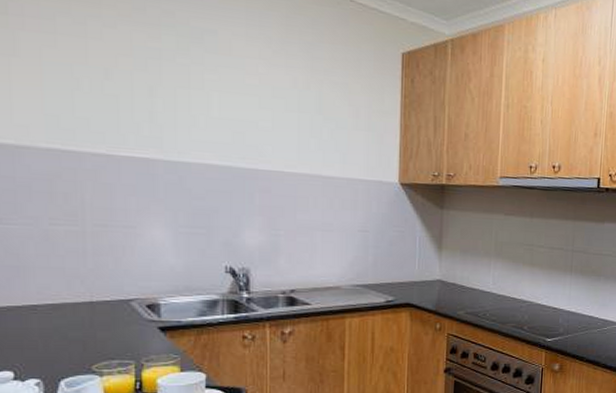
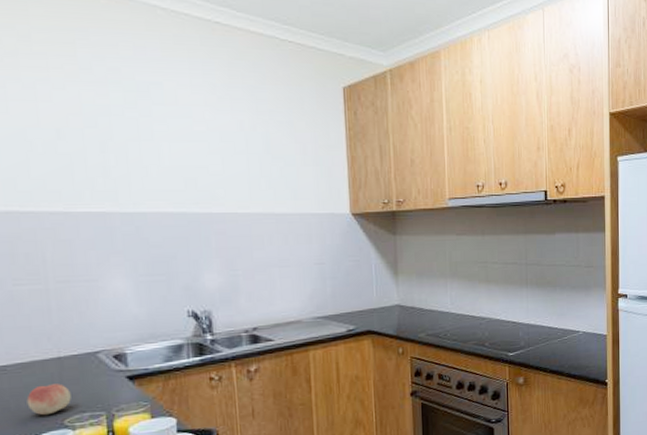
fruit: none [55,328,101,359] -> present [26,384,71,416]

